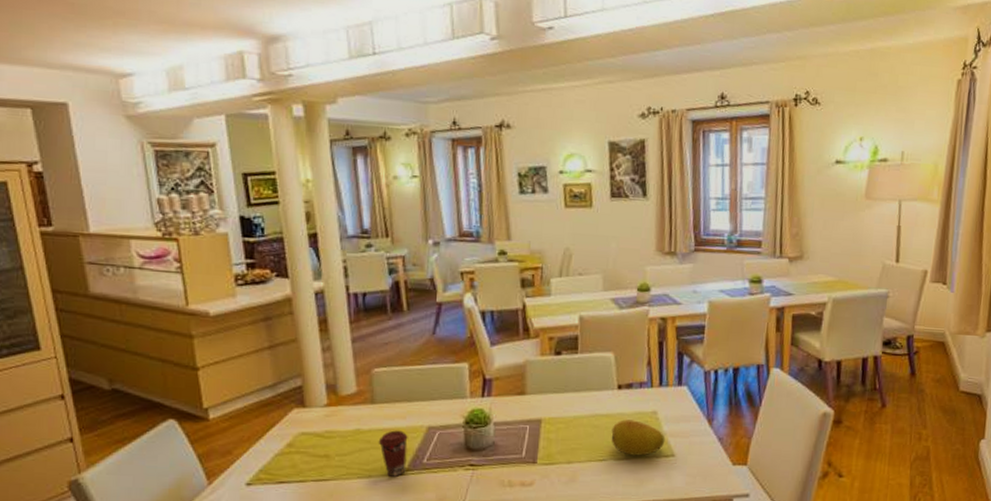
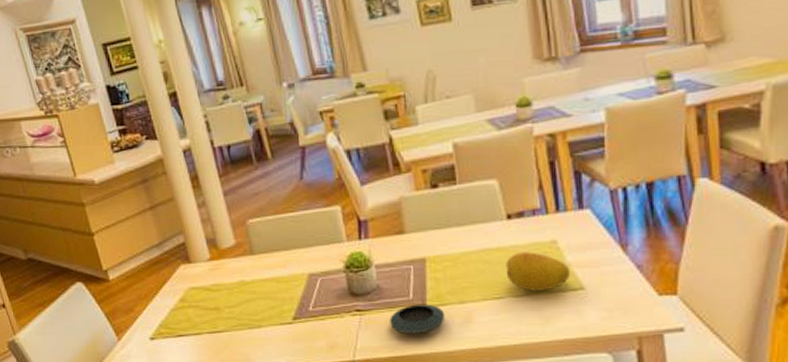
coffee cup: present [378,430,408,477] -> none [262,279,294,325]
saucer: none [500,462,552,491] -> present [390,304,444,335]

